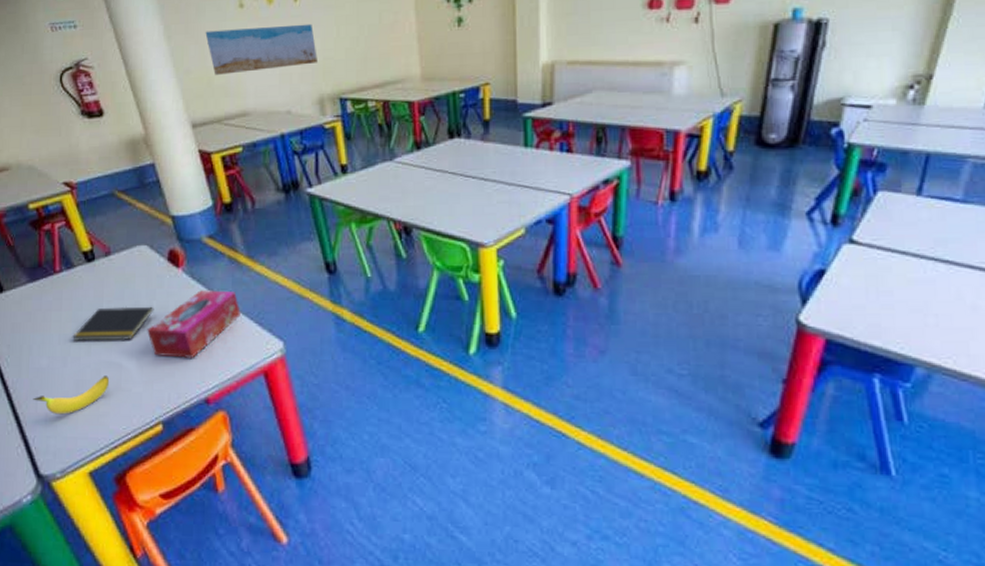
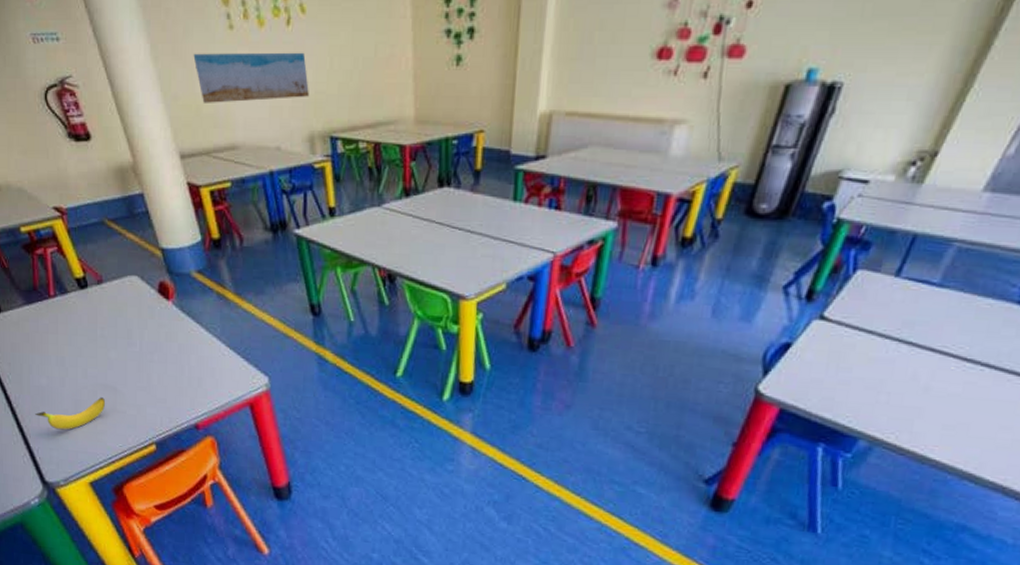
notepad: present [71,306,154,342] -> none [68,333,146,367]
tissue box: present [147,290,241,358] -> none [140,323,228,387]

